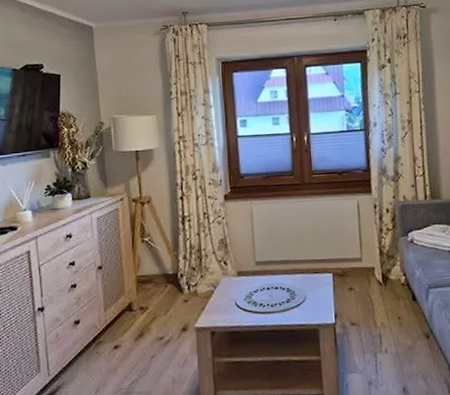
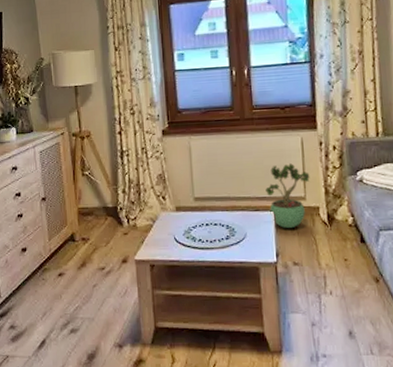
potted plant: none [324,226,366,290] -> present [265,163,310,229]

